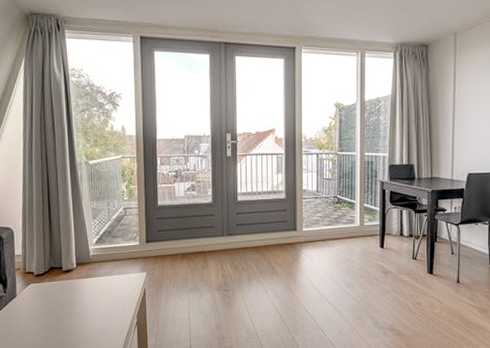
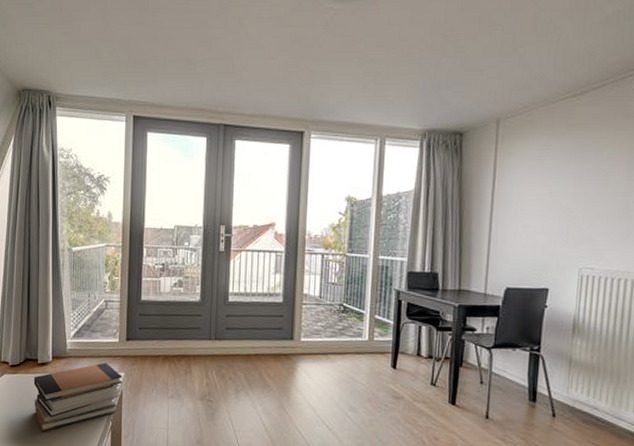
book stack: none [59,265,145,333] -> present [33,362,123,432]

